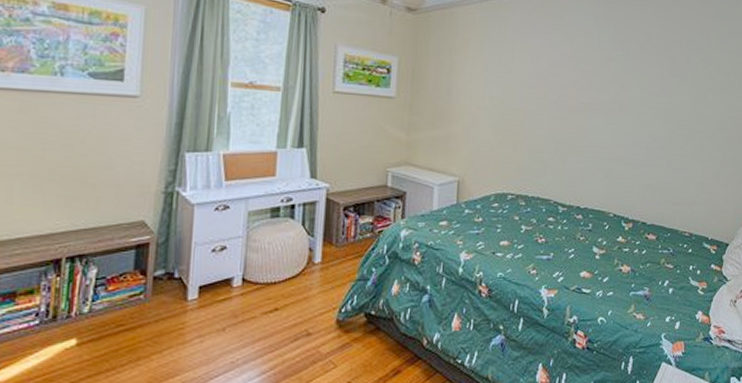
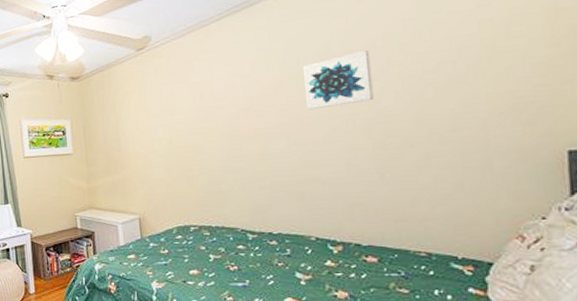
wall art: none [625,47,676,94] -> present [303,50,374,111]

